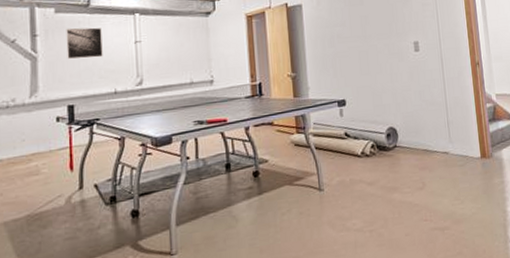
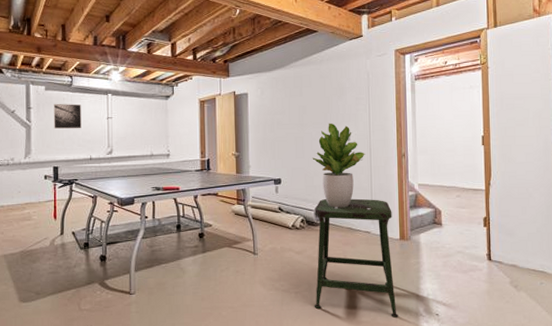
potted plant: none [379,32,437,128] -> present [312,123,365,208]
stool: none [385,114,486,248] -> present [314,198,398,318]

